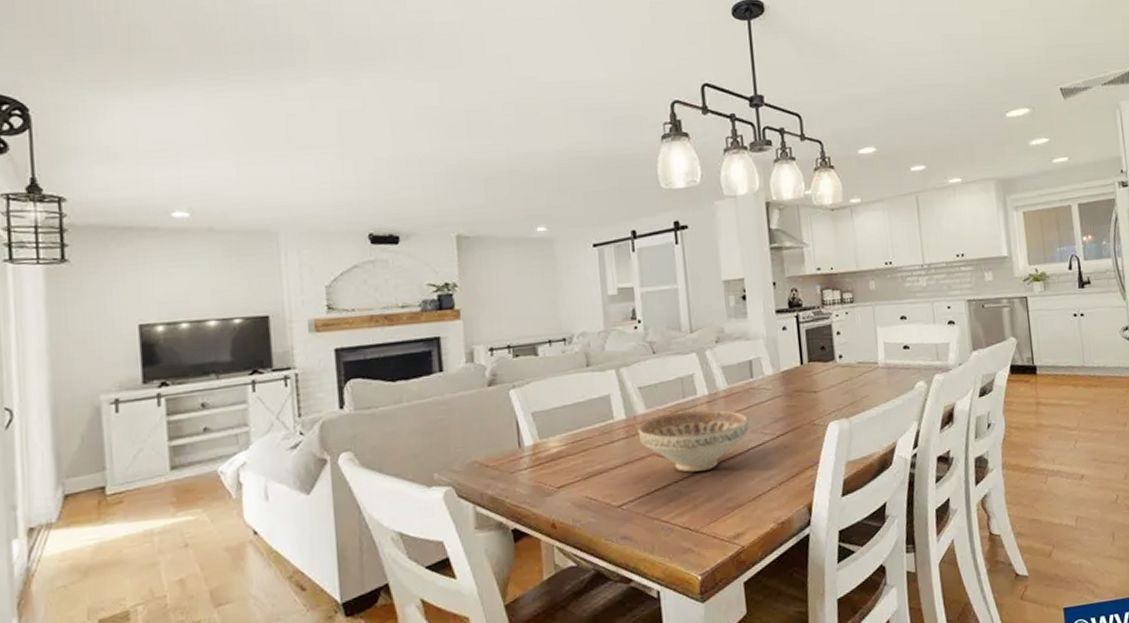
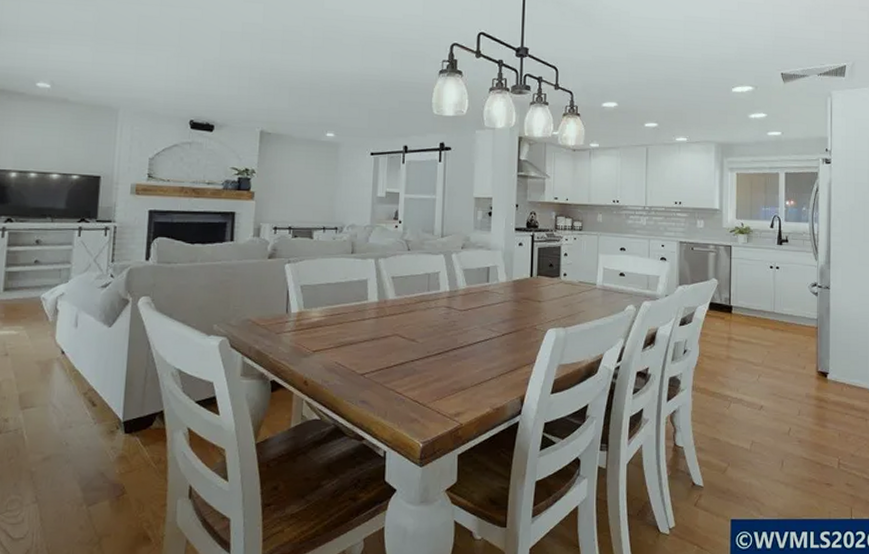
decorative bowl: present [637,409,749,473] -> none [386,302,480,356]

